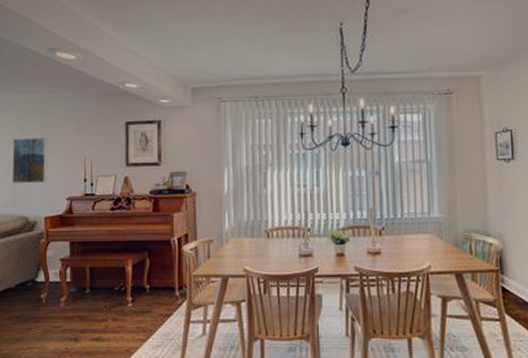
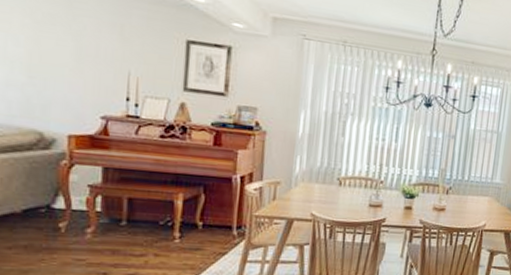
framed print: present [13,137,48,183] -> none [21,32,77,94]

